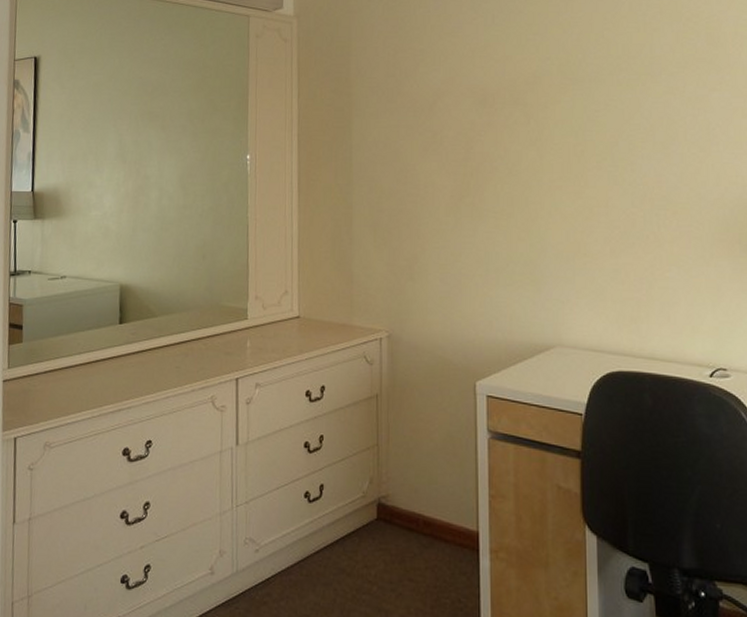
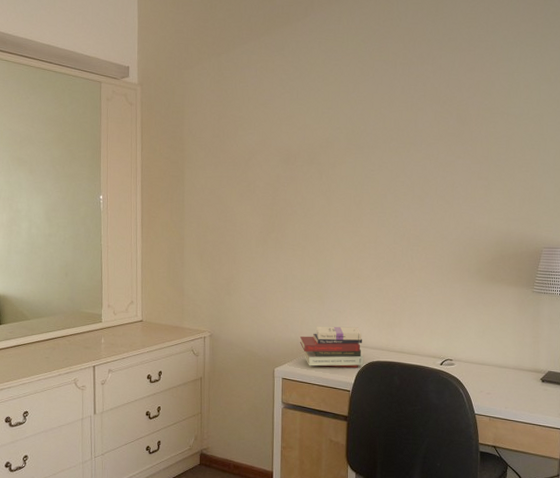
books: none [508,322,599,381] -> present [299,326,364,368]

